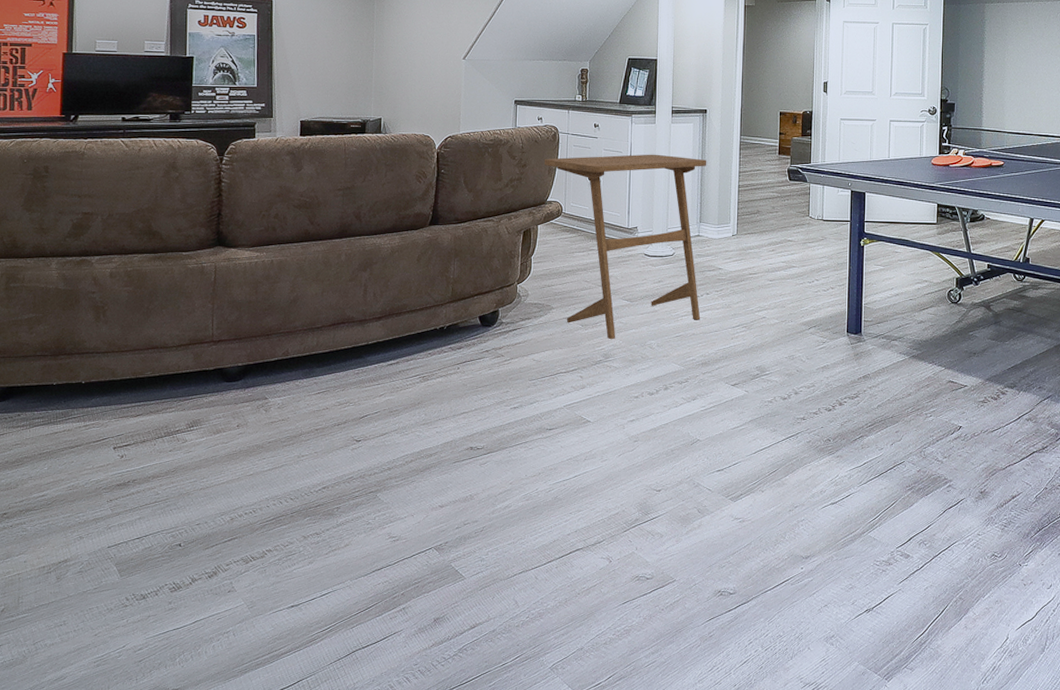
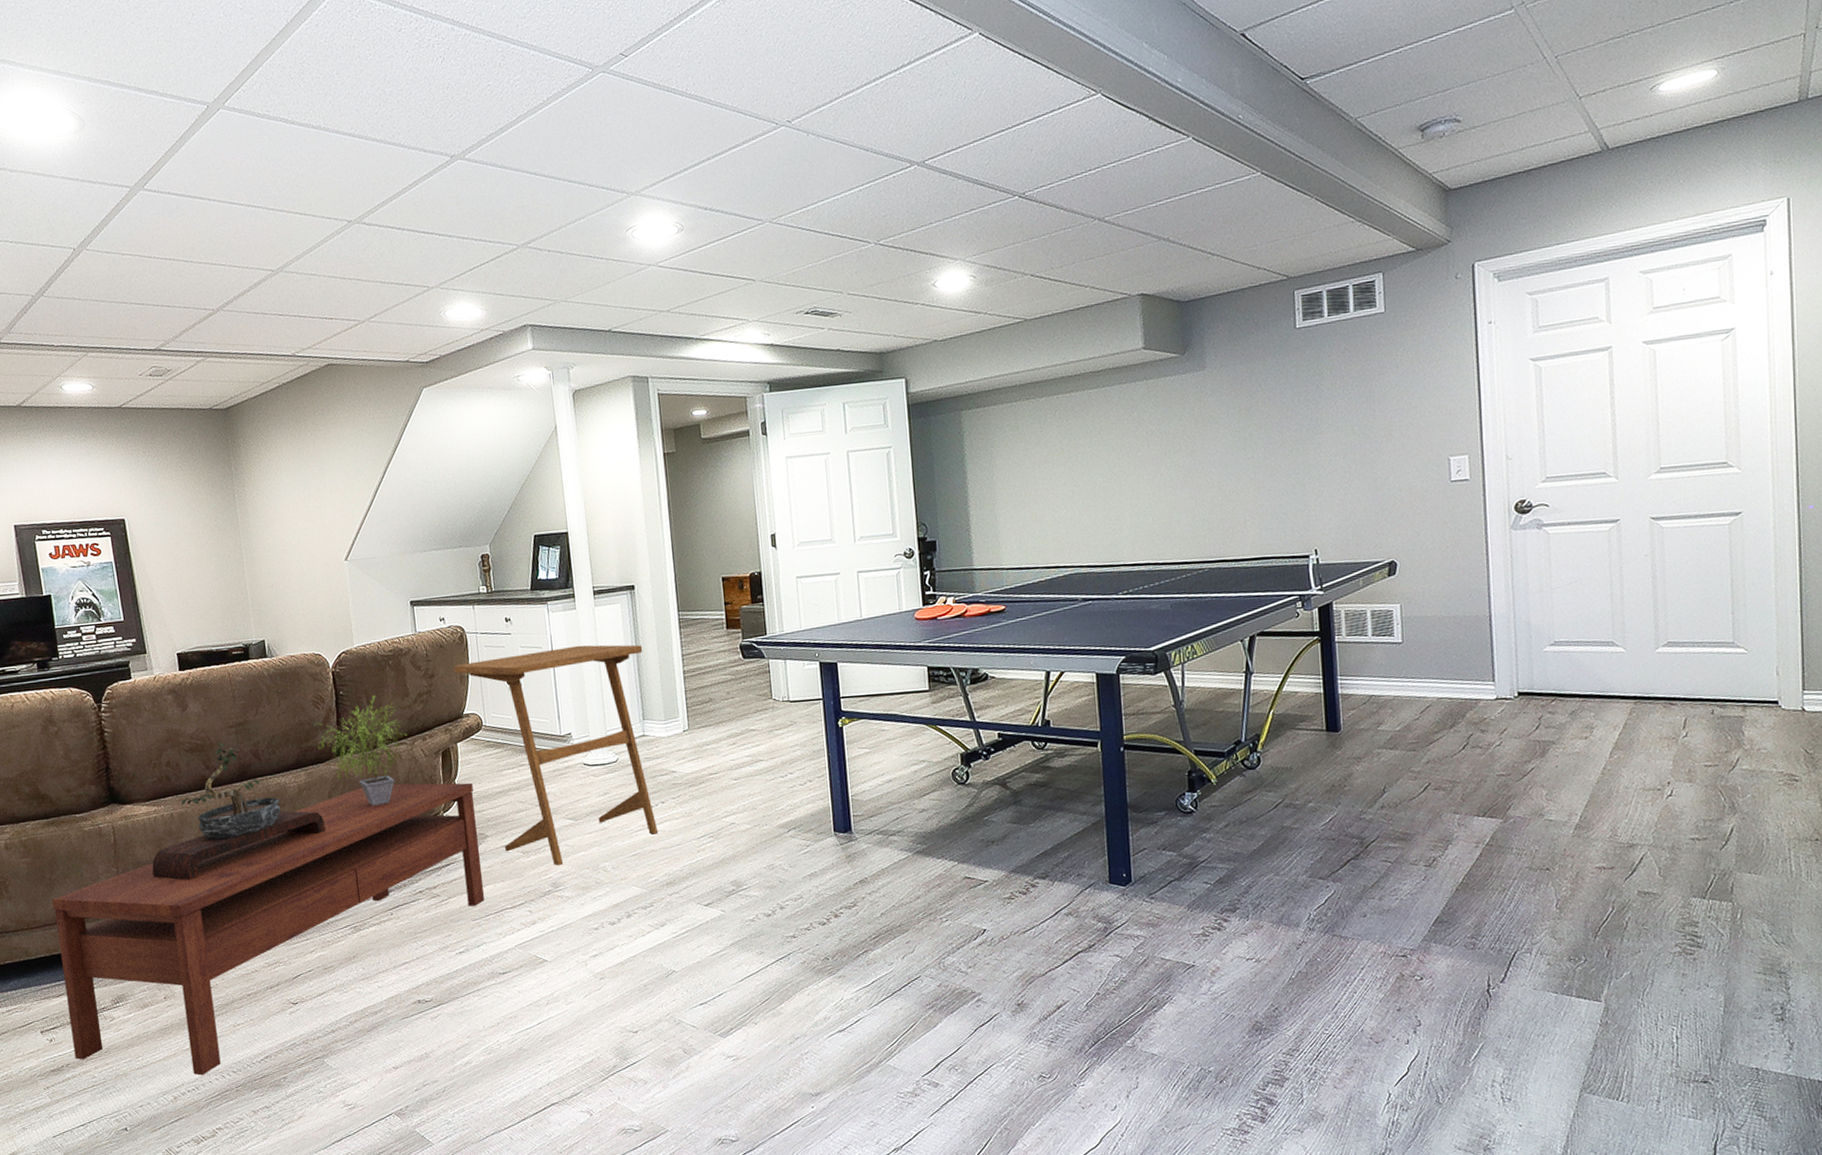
coffee table: none [142,254,546,500] -> present [51,782,484,1076]
bonsai tree: none [245,202,410,321] -> present [152,743,326,880]
potted plant: none [414,175,495,273] -> present [314,694,407,807]

